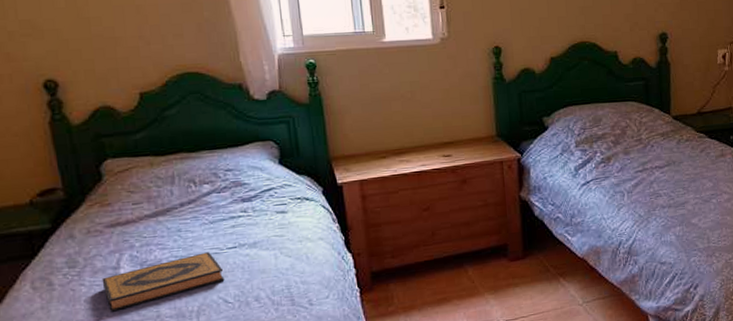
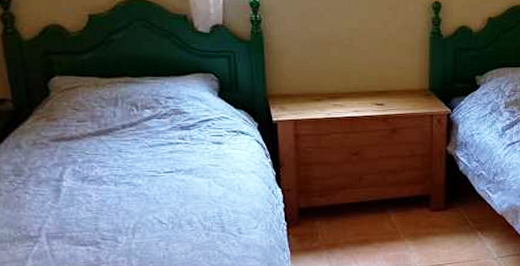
hardback book: present [101,252,225,312] -> none [45,174,160,221]

